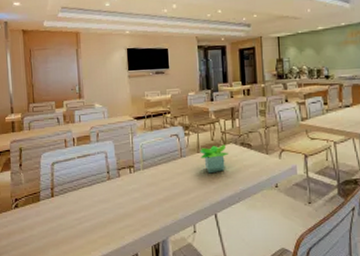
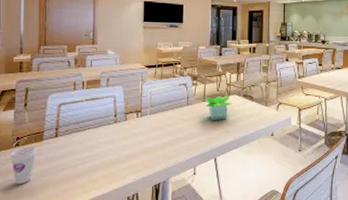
cup: none [11,207,35,247] -> present [10,146,36,185]

